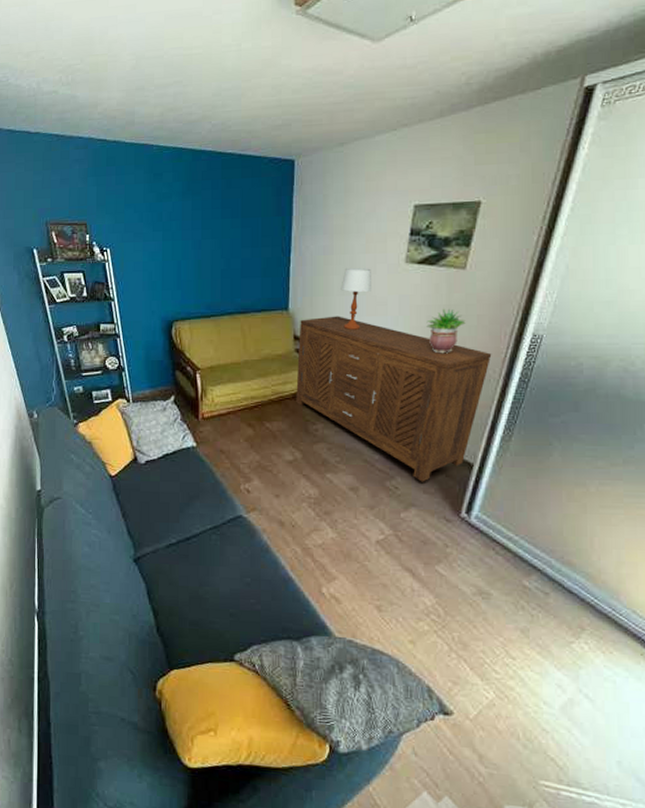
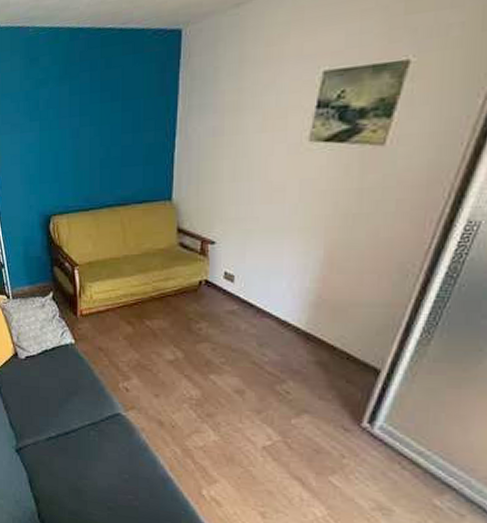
sideboard: present [296,316,492,482] -> none [178,205,412,388]
table lamp: present [340,267,371,330] -> none [231,149,268,220]
potted plant: present [426,308,466,354] -> none [332,192,381,246]

